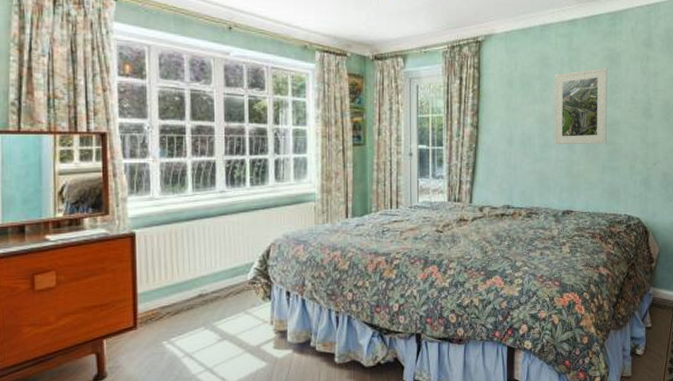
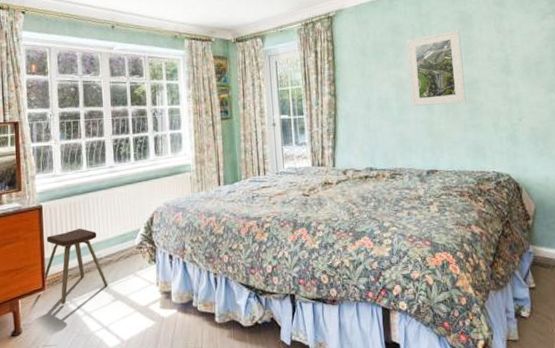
music stool: none [135,259,214,345] -> present [43,228,108,304]

